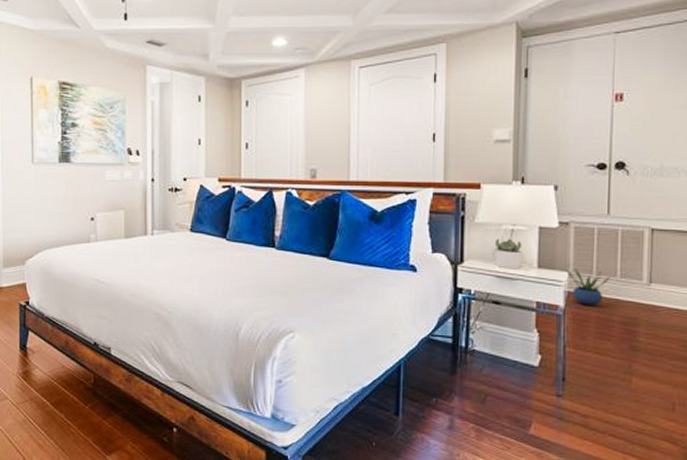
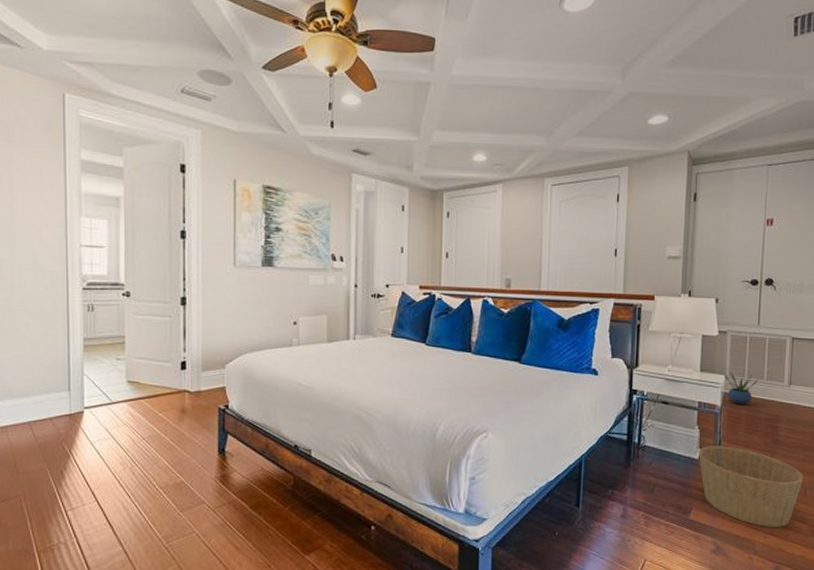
succulent plant: present [492,238,524,269] -> none [663,345,689,373]
basket: none [537,352,671,448] -> present [698,446,804,528]

